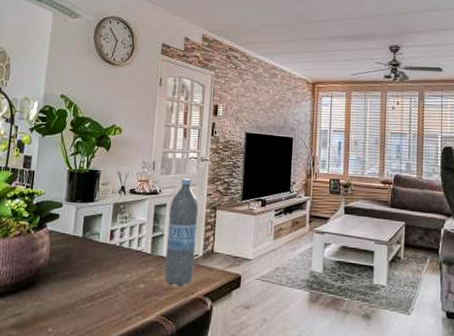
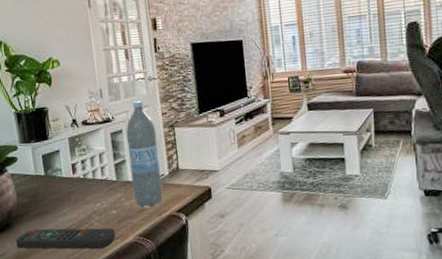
remote control: none [36,291,138,324] -> present [15,228,116,249]

